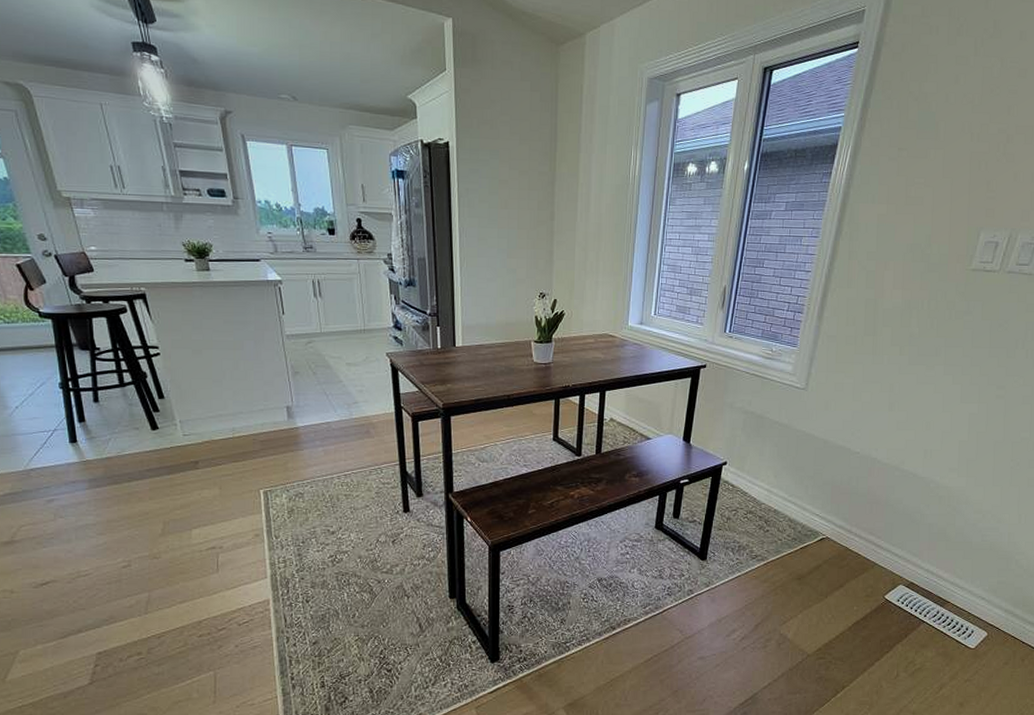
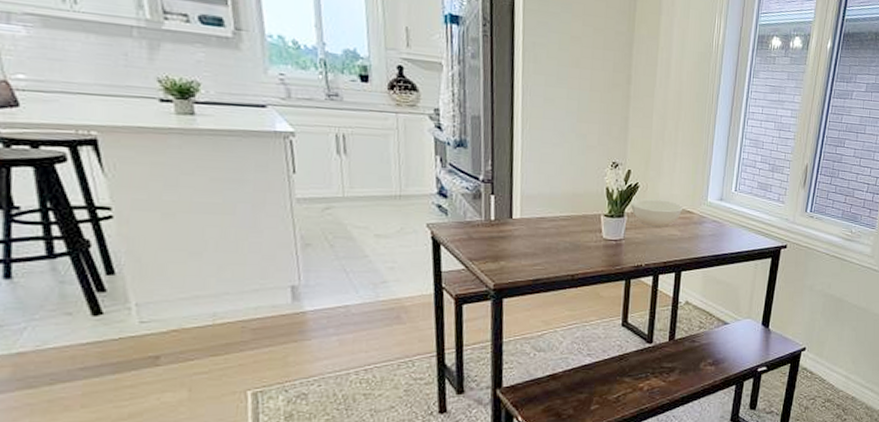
bowl: none [558,325,606,351] -> present [631,198,683,228]

